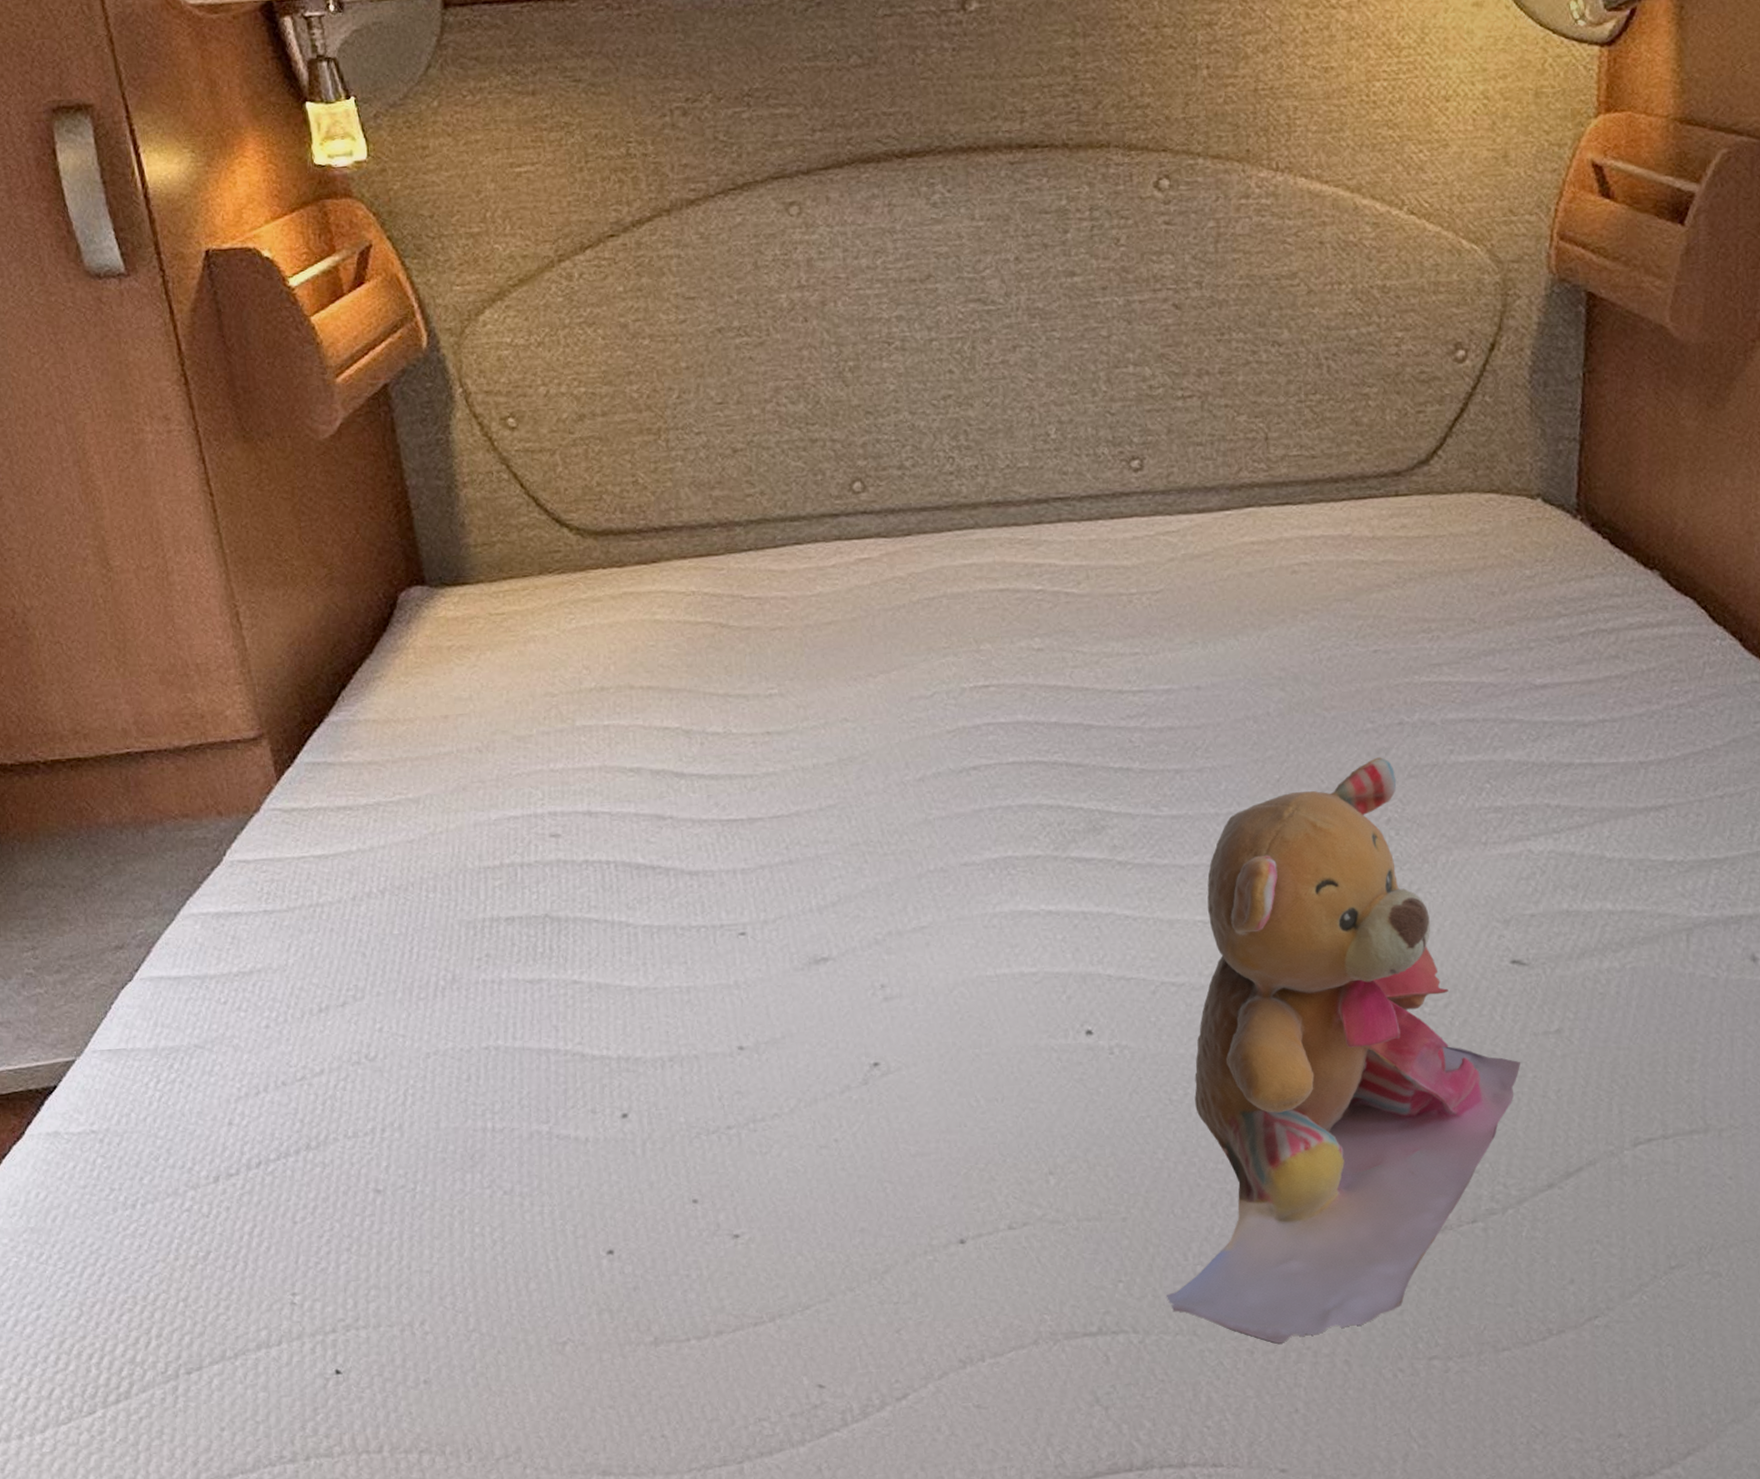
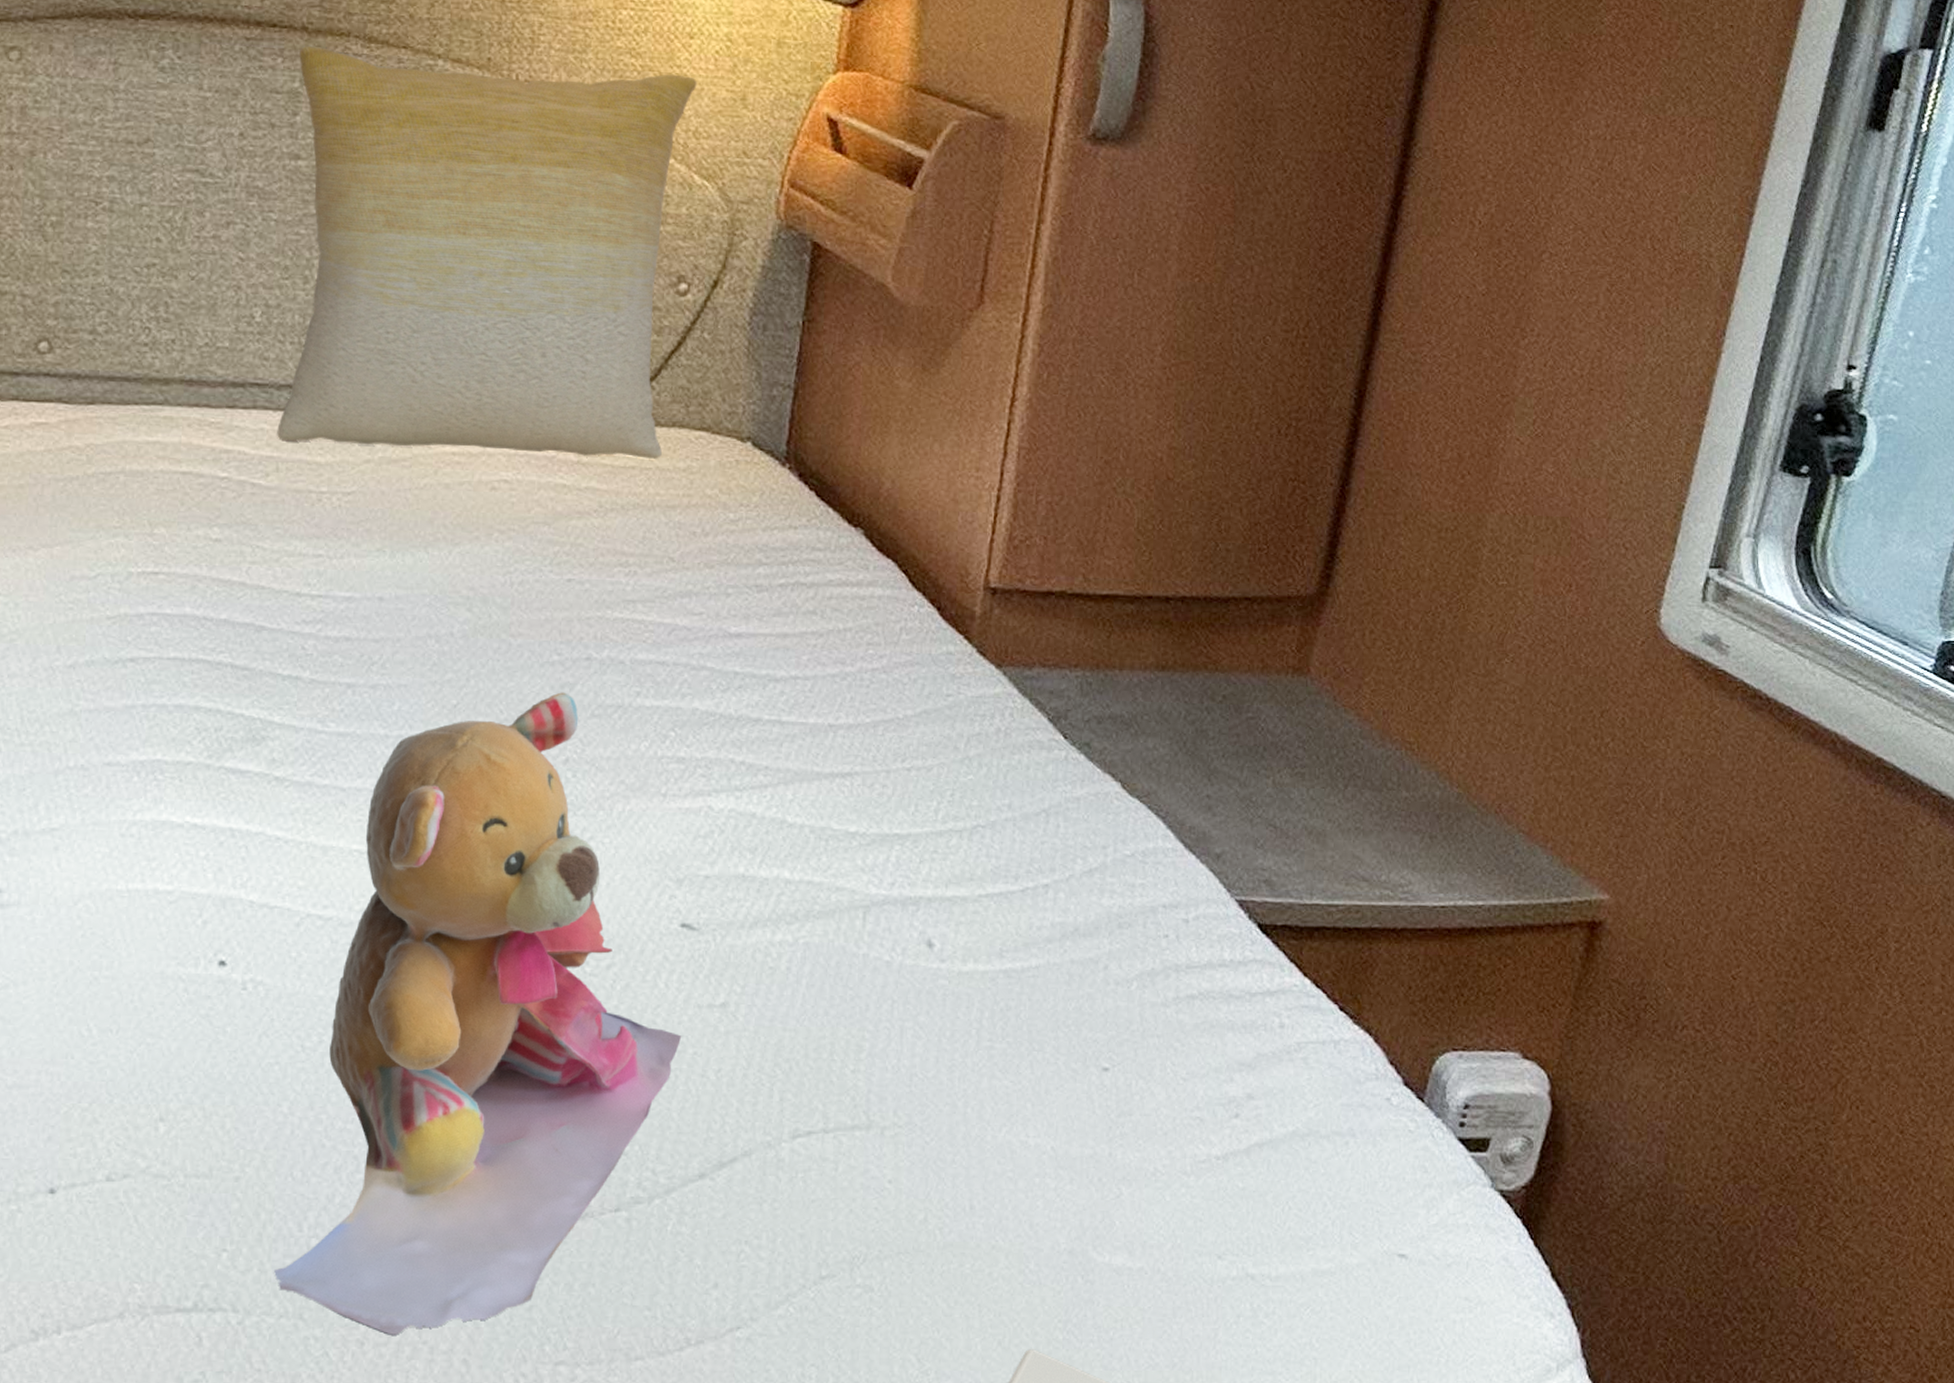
pillow: none [1063,140,1457,549] -> present [277,46,697,459]

